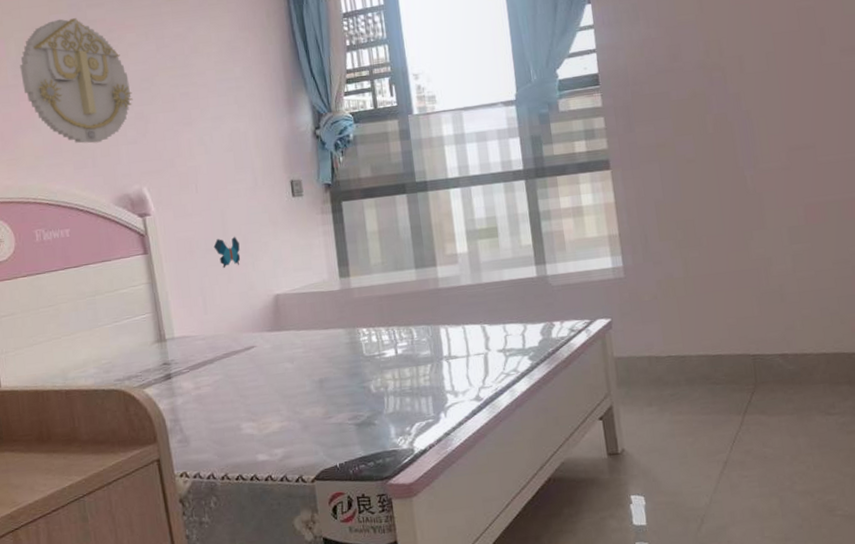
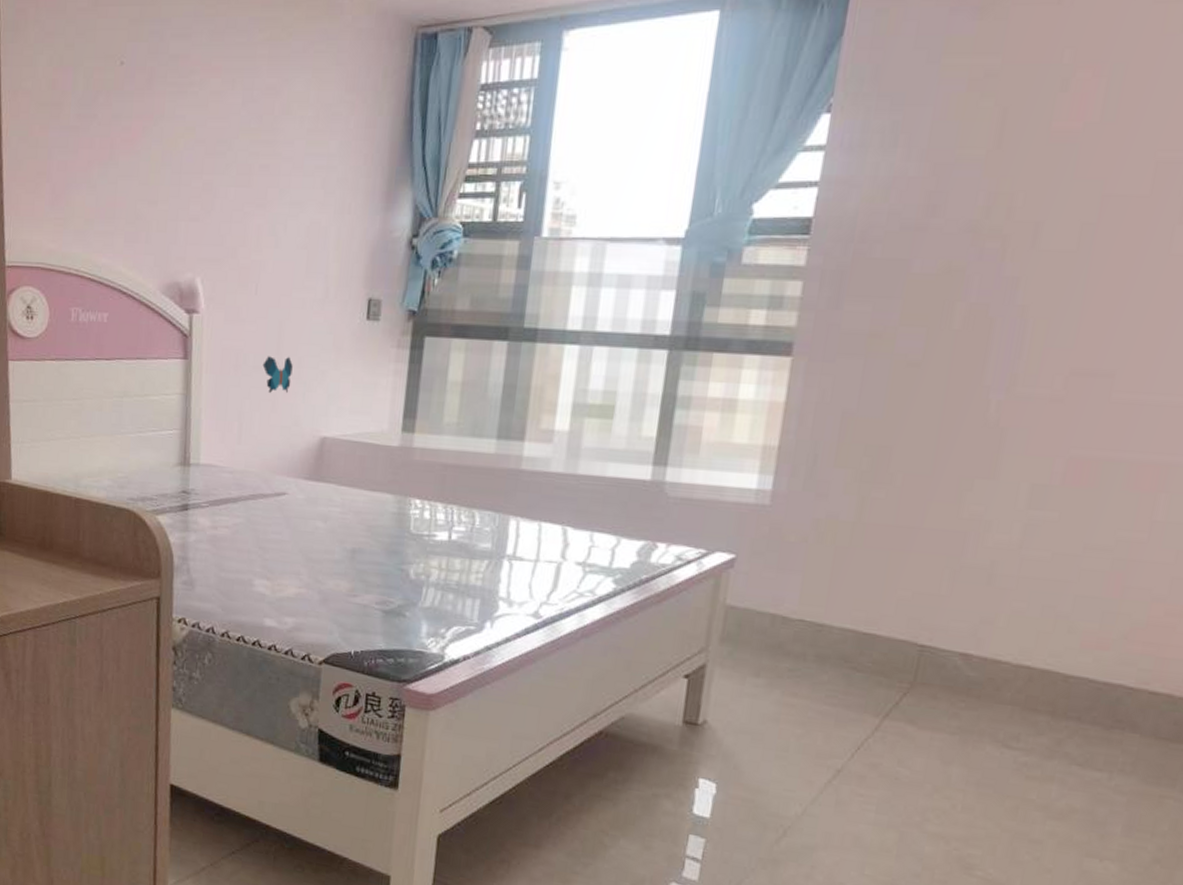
wall decoration: present [20,18,133,144] -> none [84,48,205,214]

